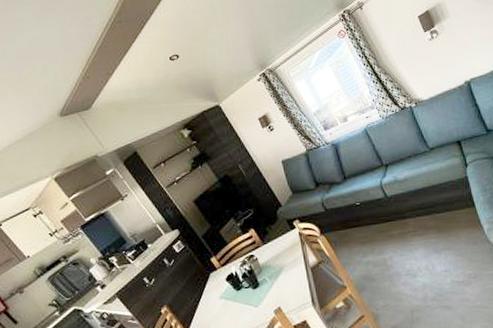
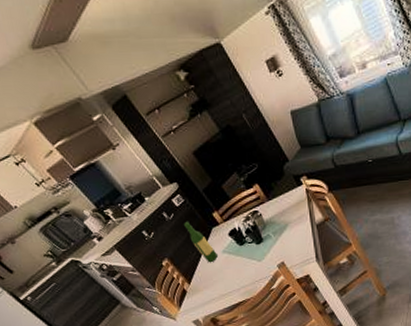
wine bottle: none [183,268,215,310] -> present [184,222,218,263]

